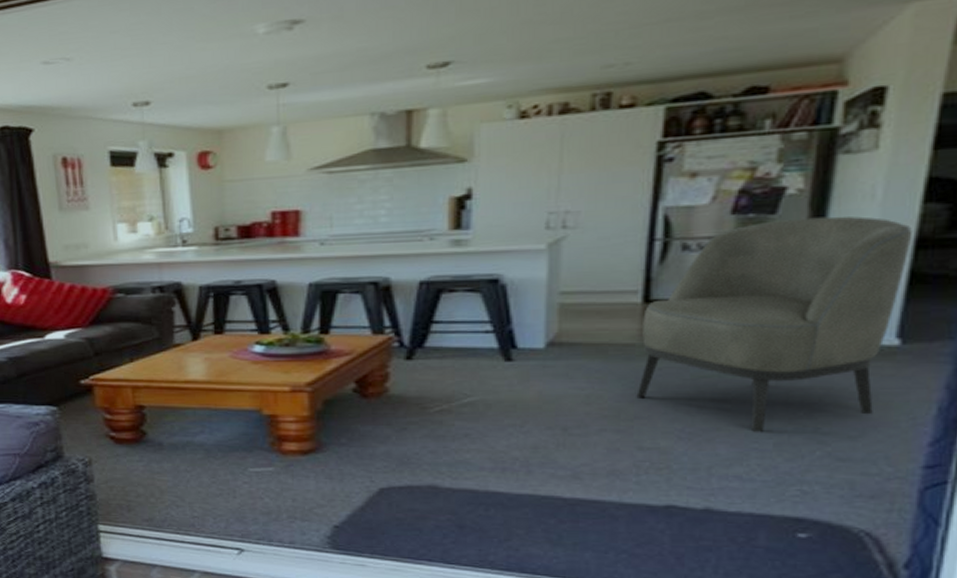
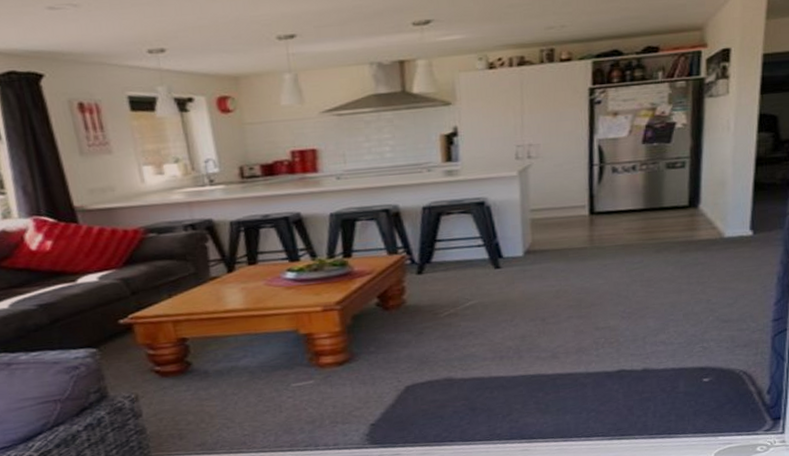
armchair: present [636,216,913,432] -> none [590,143,754,307]

